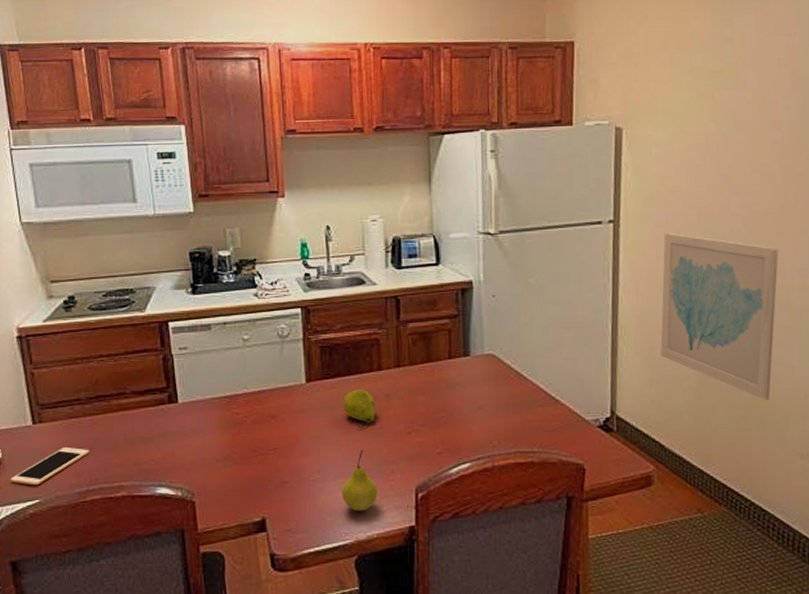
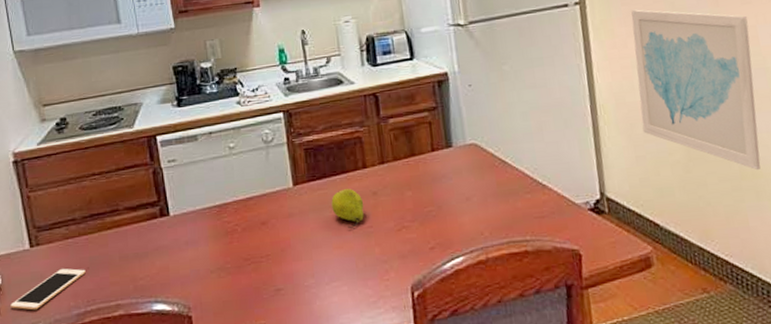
fruit: present [341,449,378,511] -> none [336,250,374,315]

